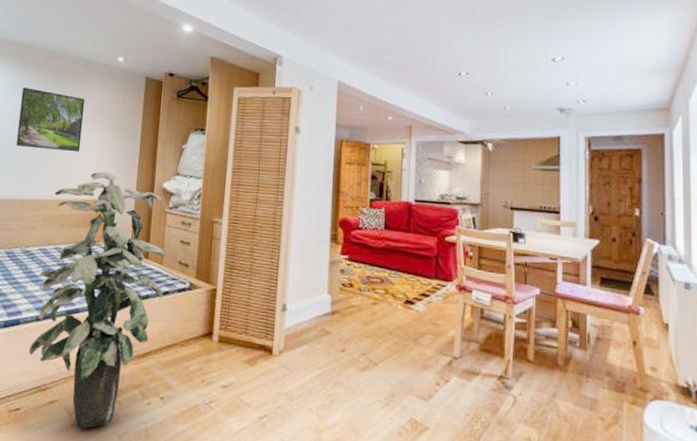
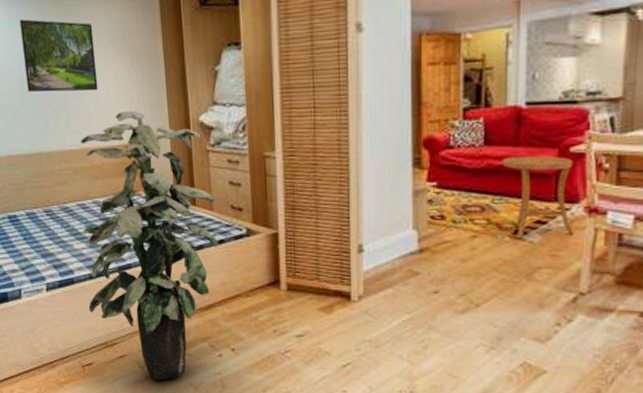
side table: none [397,240,448,308] -> present [501,155,573,239]

